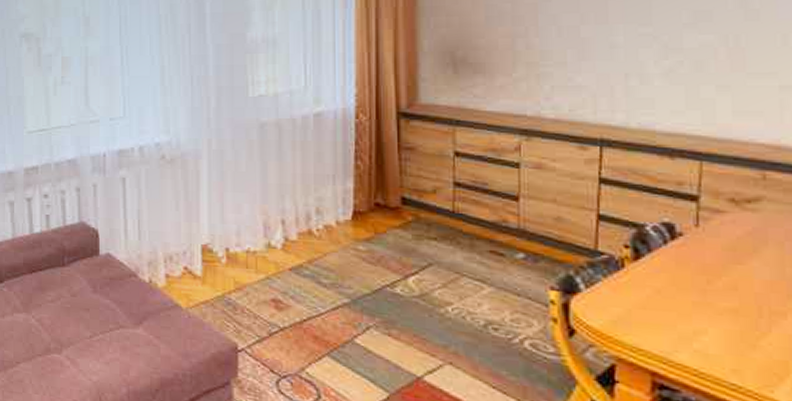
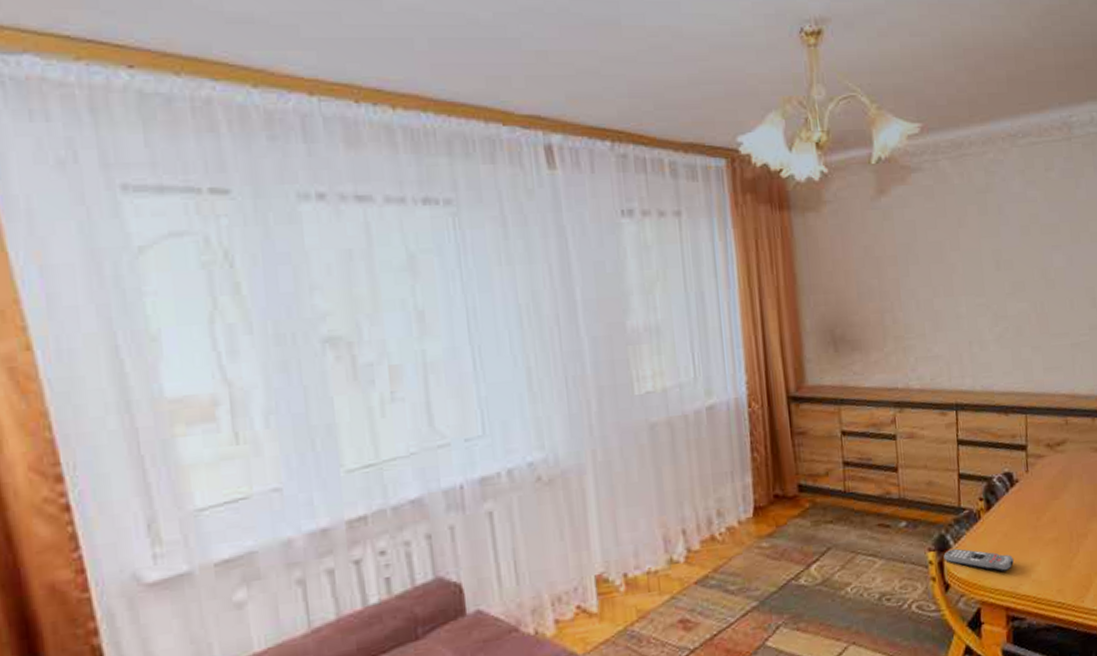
remote control: none [570,293,668,333] -> present [943,548,1014,572]

